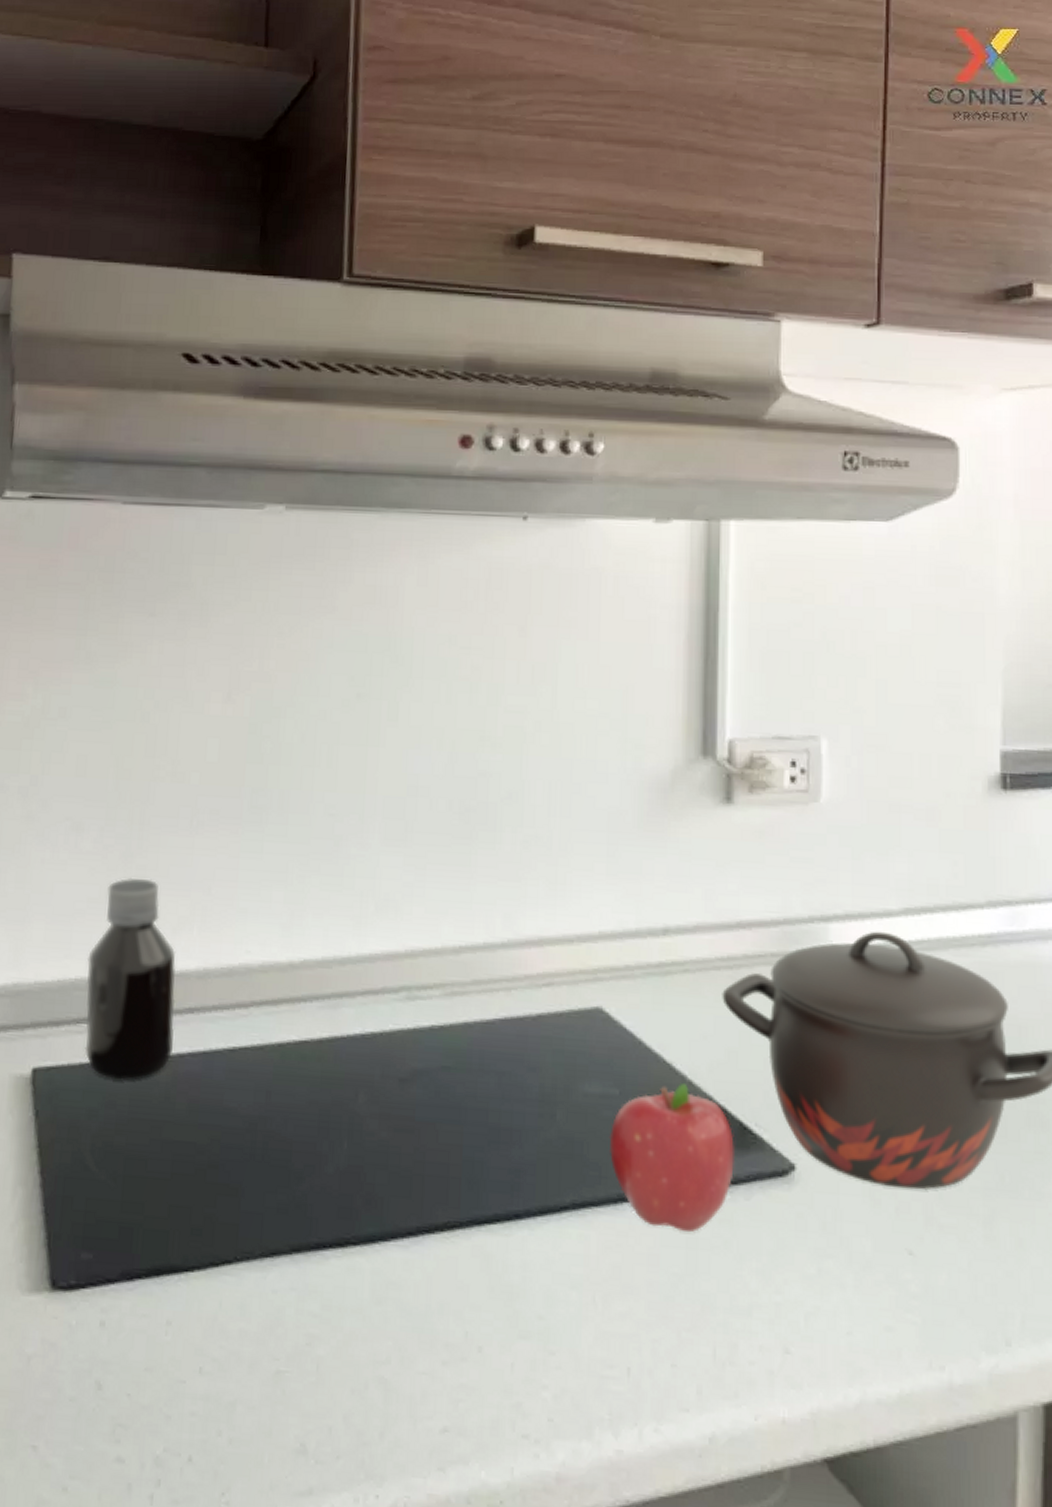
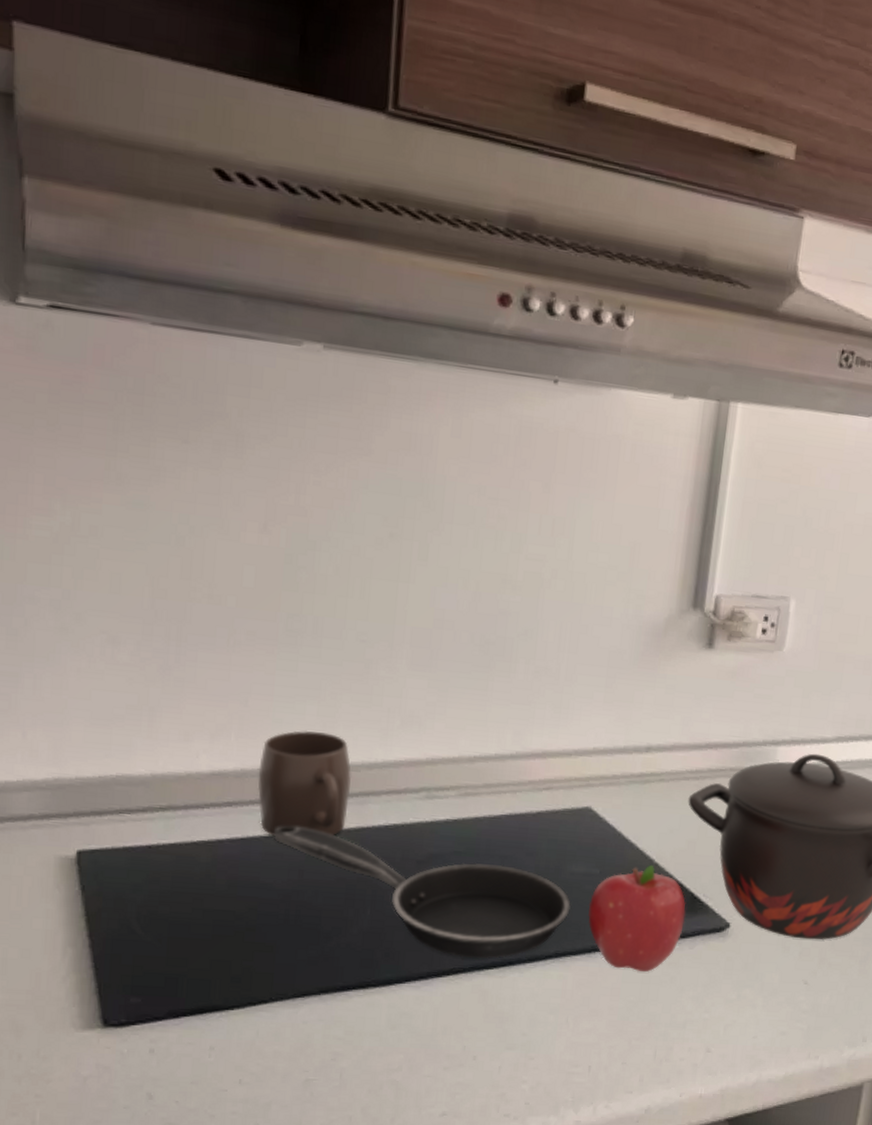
bottle: present [84,877,177,1080] -> none [127,688,215,861]
mug: none [220,920,323,1048] -> present [257,730,352,836]
frying pan: none [239,1035,587,1210] -> present [274,825,571,959]

